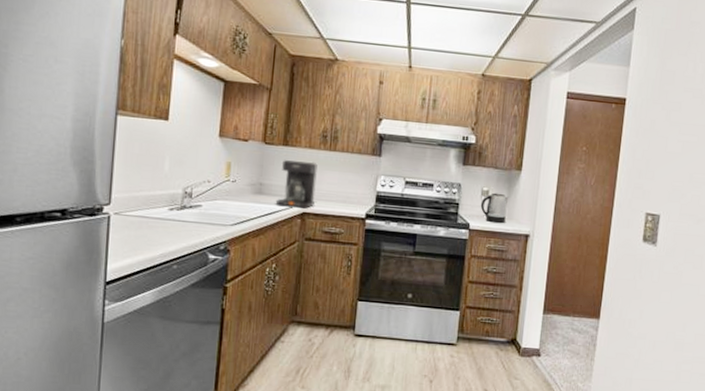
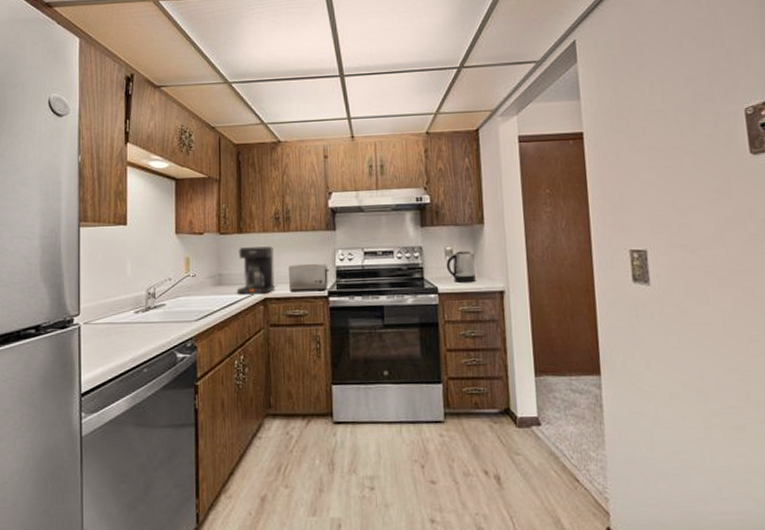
toaster: none [328,183,370,213] -> present [289,263,329,293]

